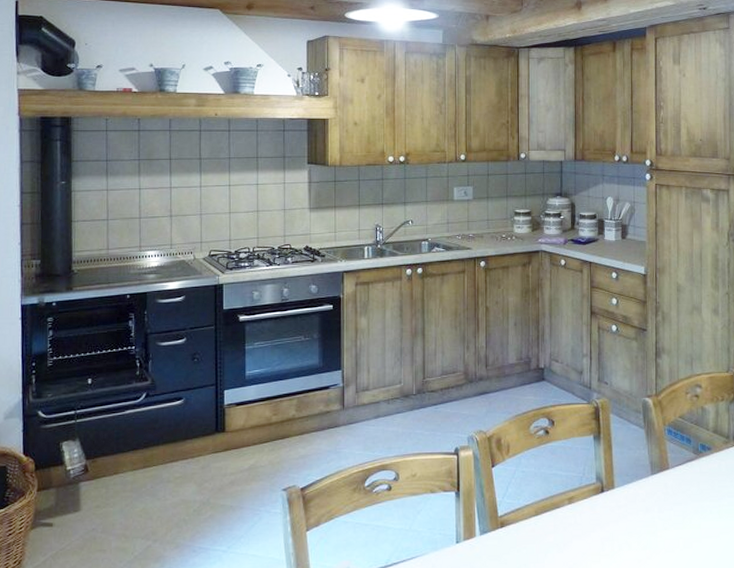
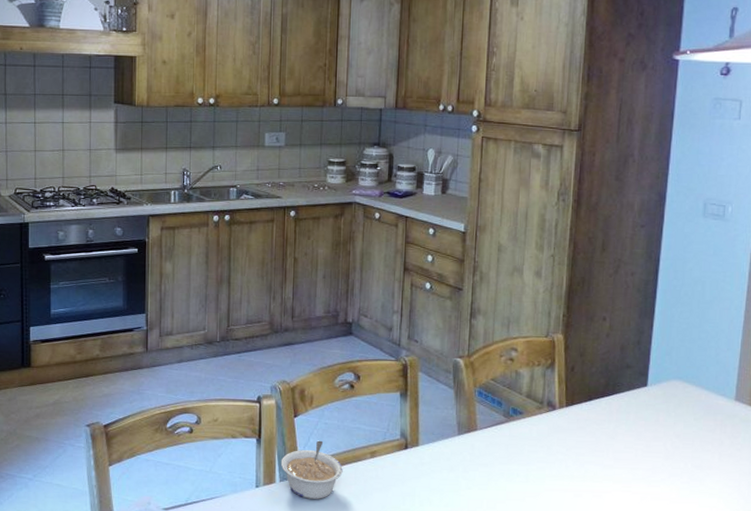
legume: none [480,489,542,551] -> present [280,440,343,499]

